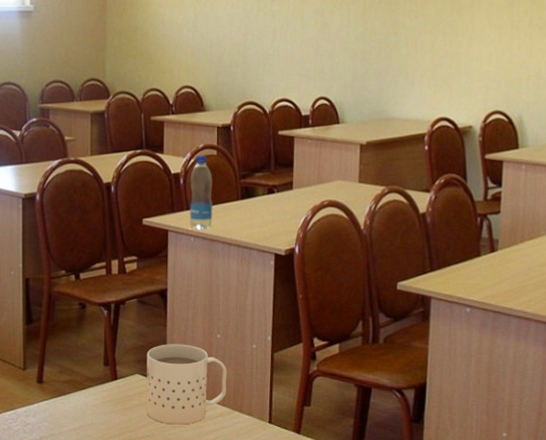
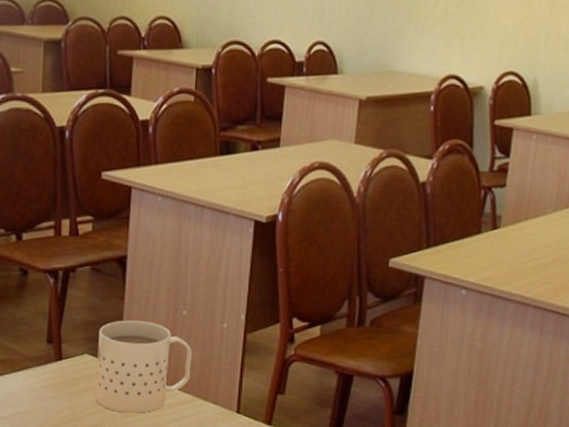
bottle: present [189,156,213,231] -> none [158,101,187,190]

